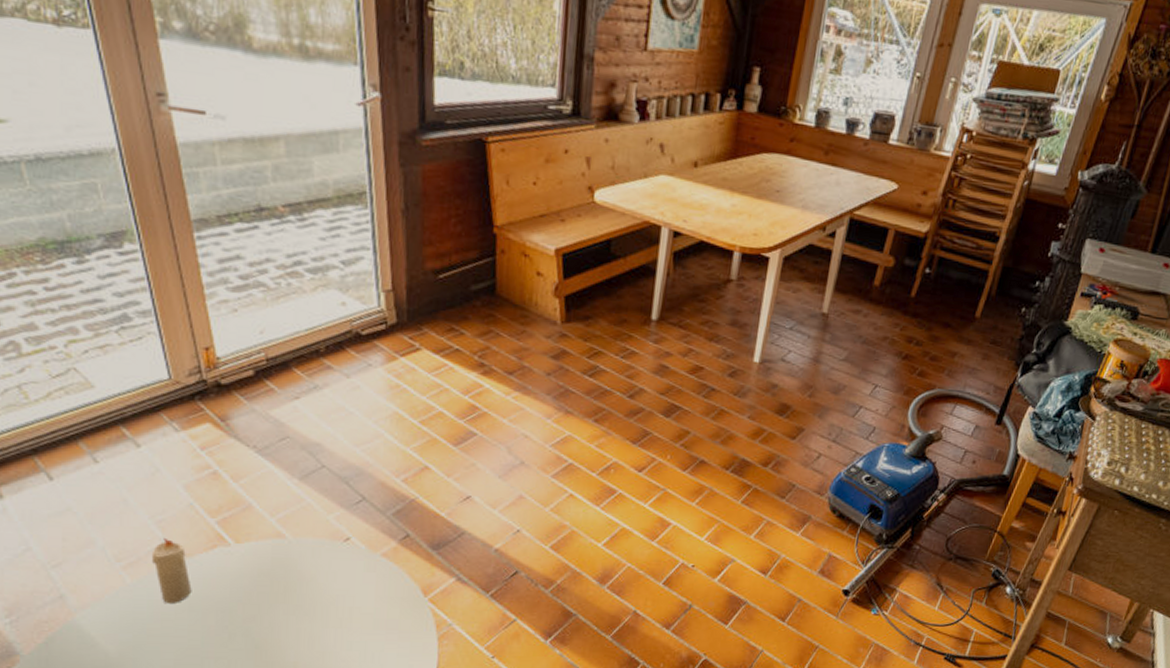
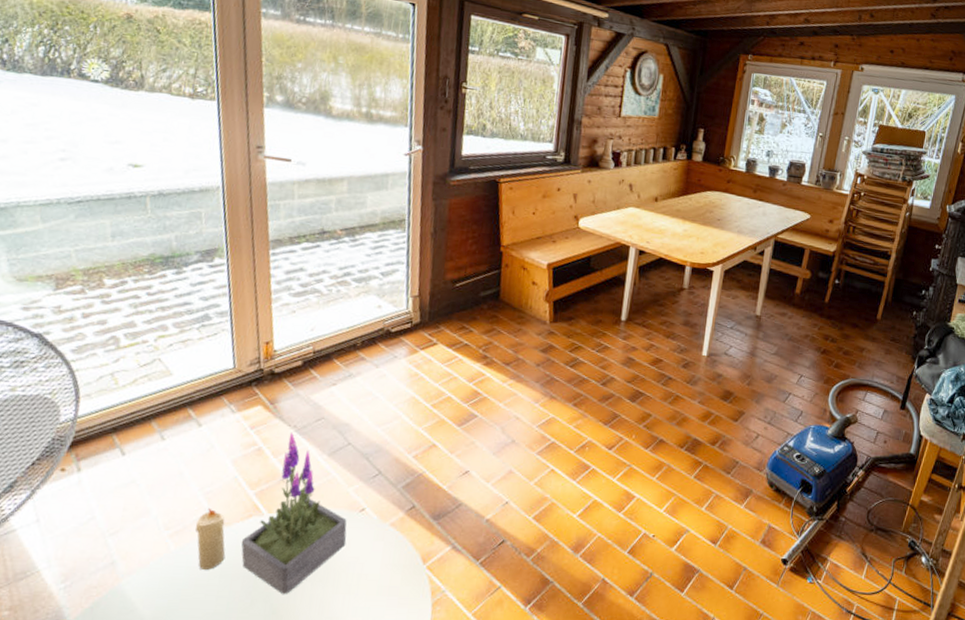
potted plant: none [208,453,332,629] -> present [241,432,347,595]

